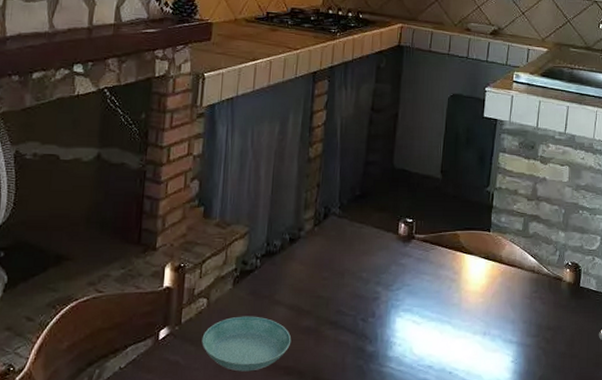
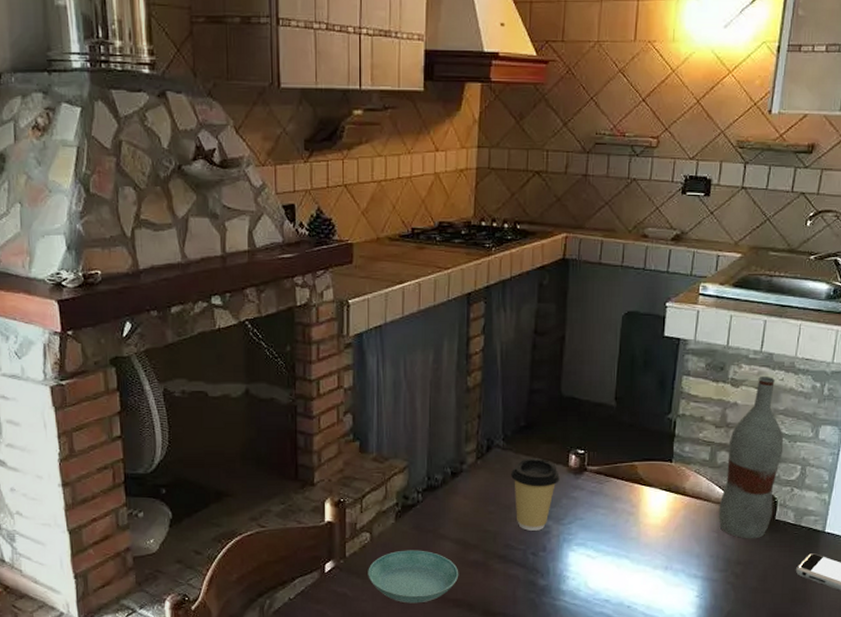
coffee cup: none [344,226,390,297] -> present [510,458,560,531]
bottle: none [531,154,586,305] -> present [718,375,784,539]

